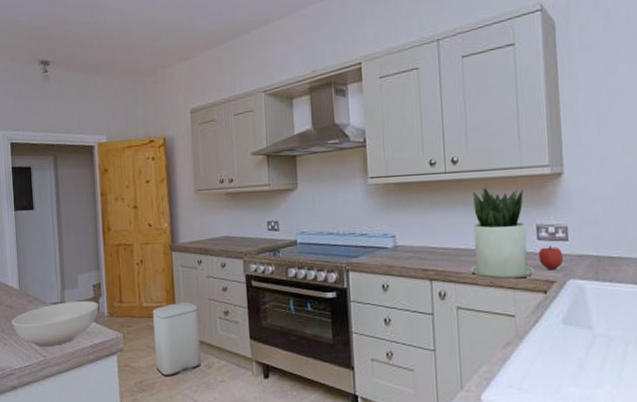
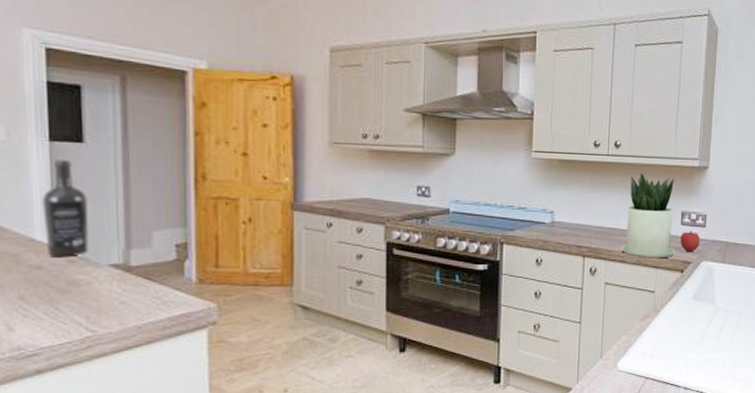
wine bottle: none [11,224,40,299] -> present [41,160,89,258]
bowl: present [11,300,99,347] -> none [38,263,184,320]
pedal bin: present [153,301,201,377] -> none [263,269,323,353]

